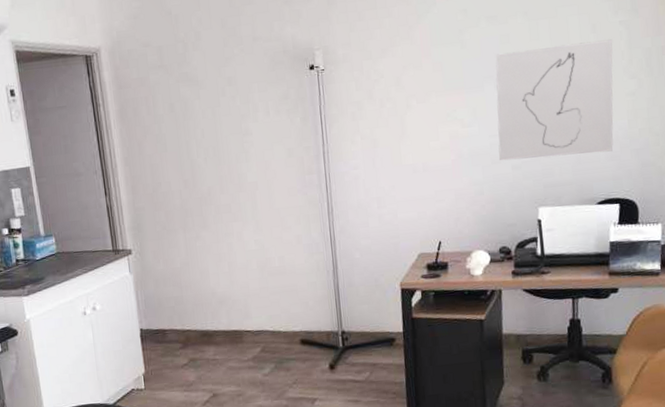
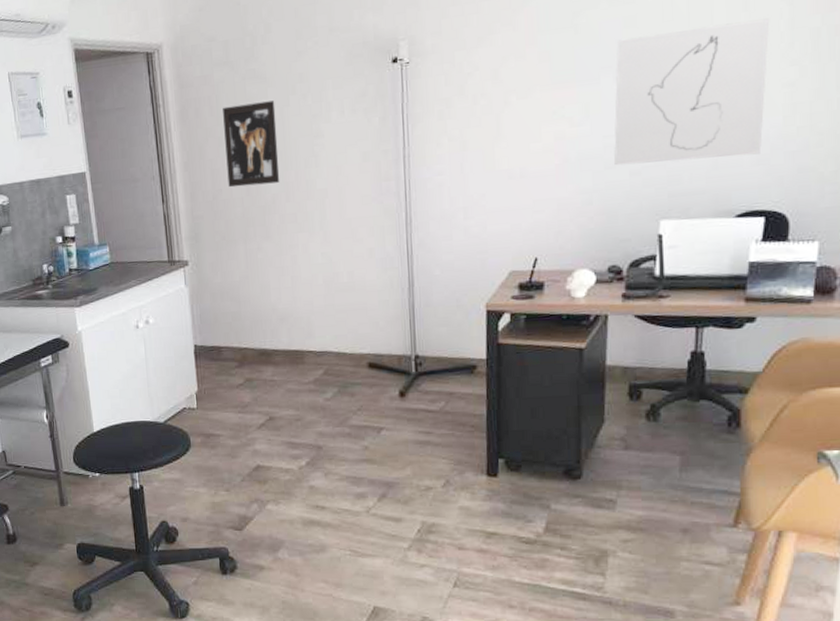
wall art: none [159,101,215,181] -> present [223,100,280,188]

